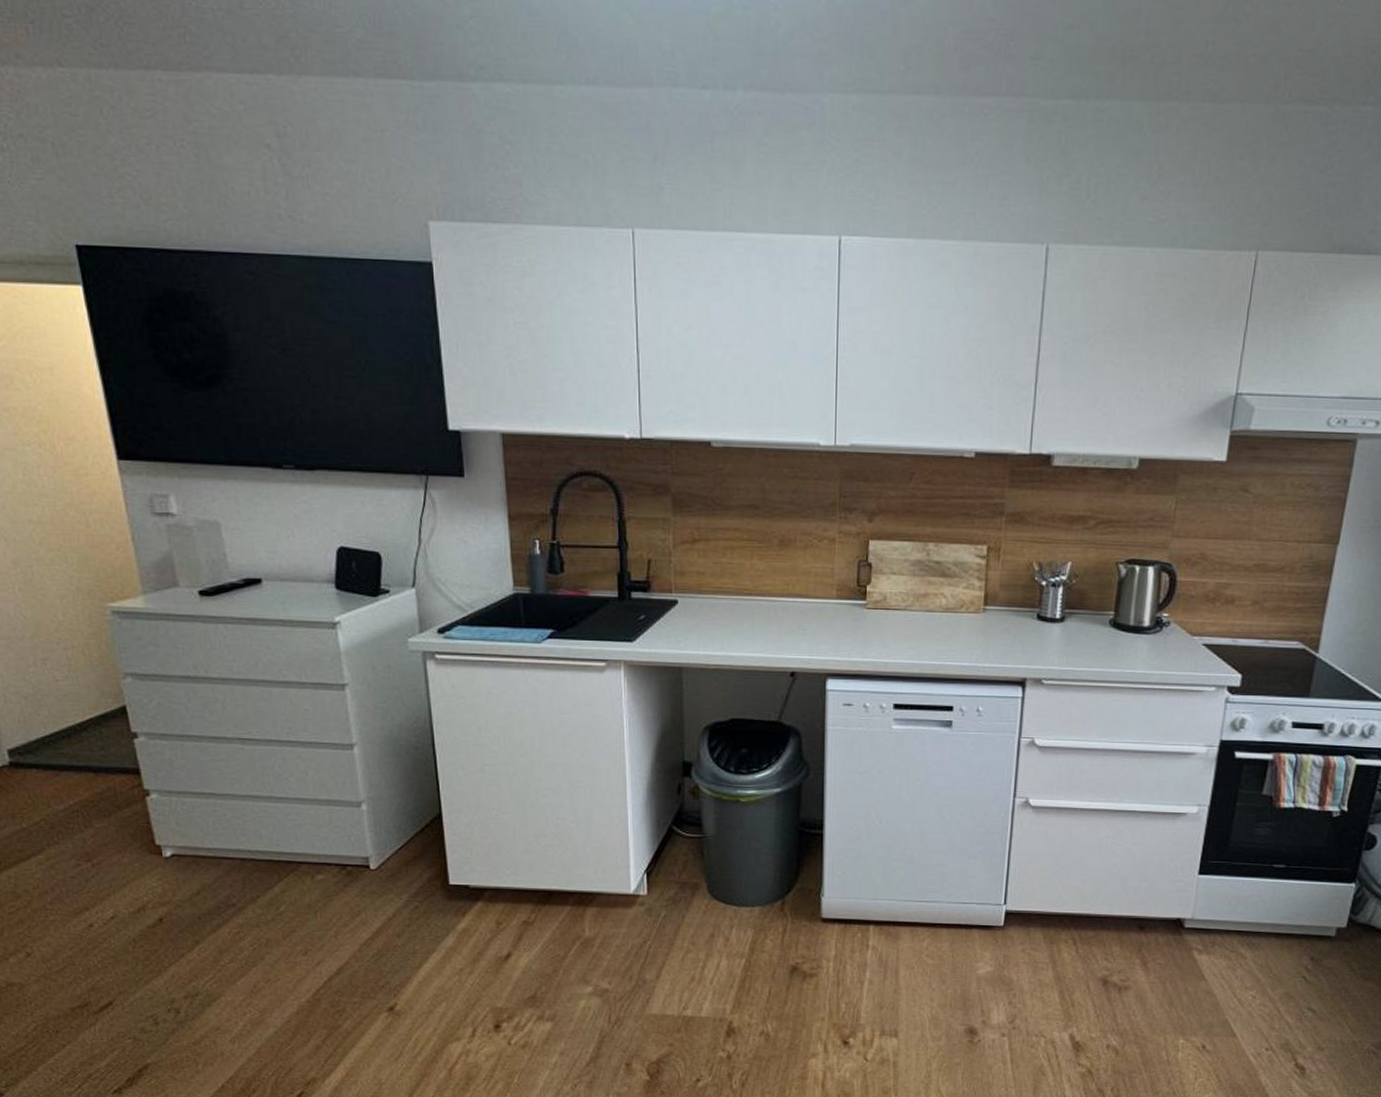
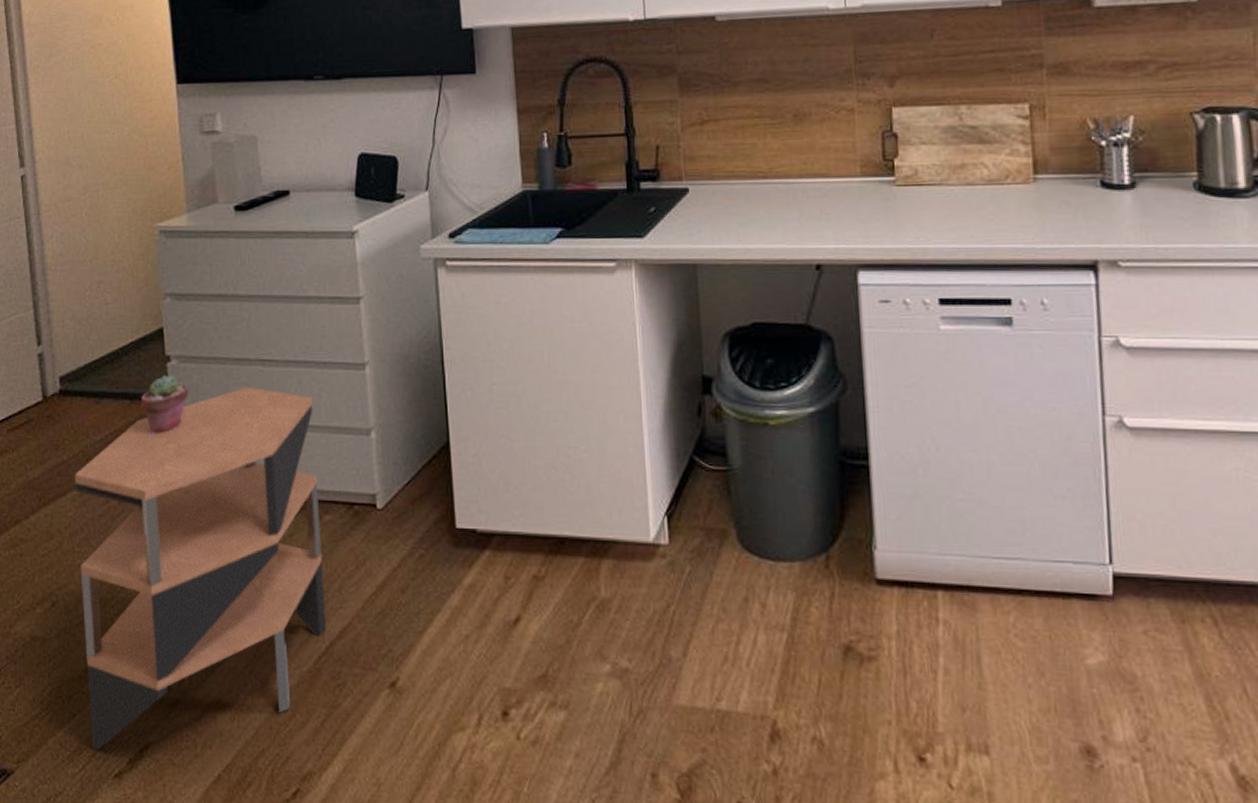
side table: none [37,762,324,1072] -> present [74,386,327,750]
potted succulent: none [107,750,162,805] -> present [141,375,189,434]

